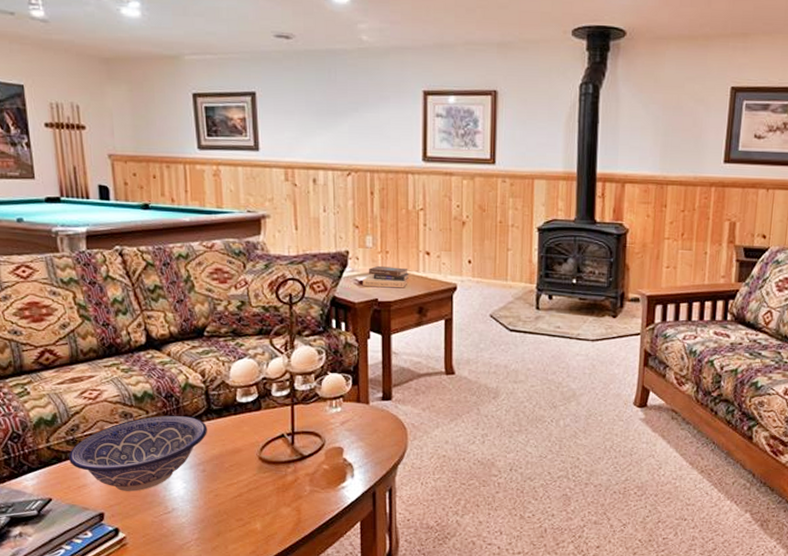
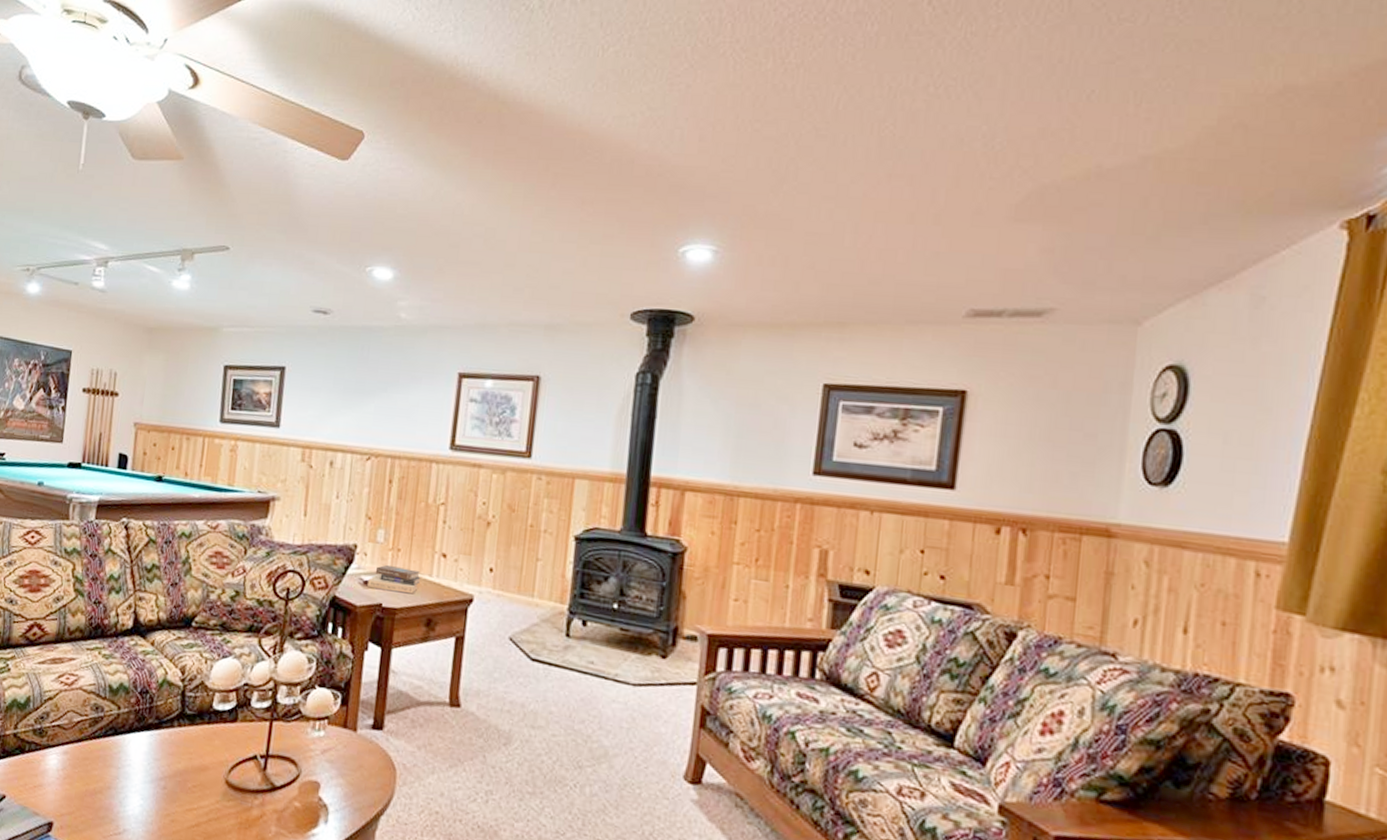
decorative bowl: present [69,415,208,491] -> none [31,713,178,801]

